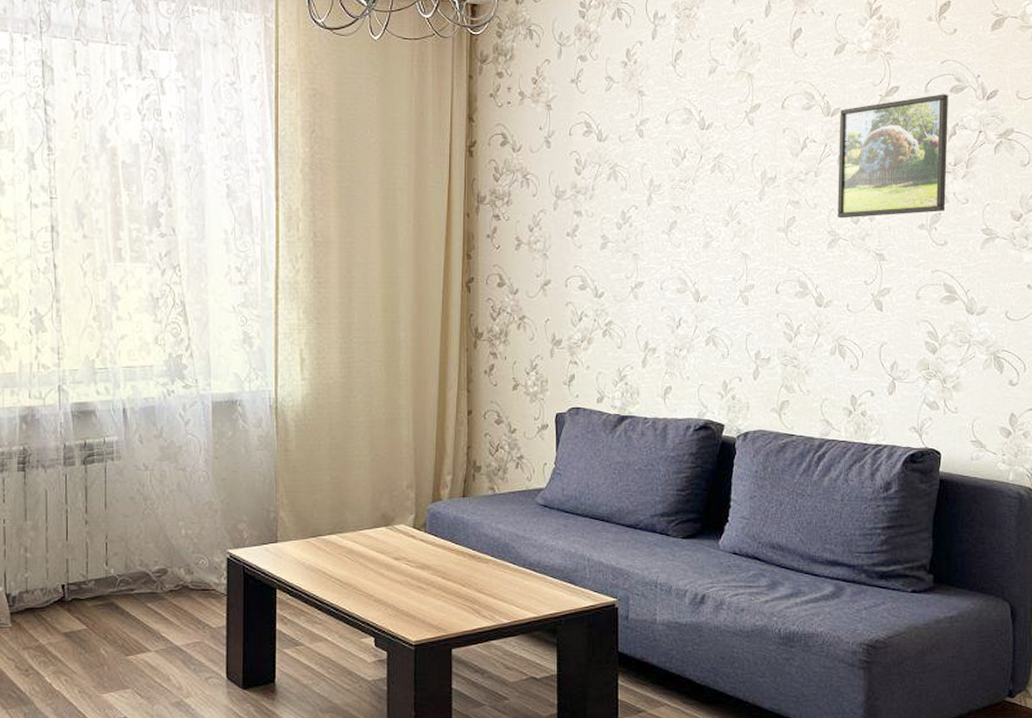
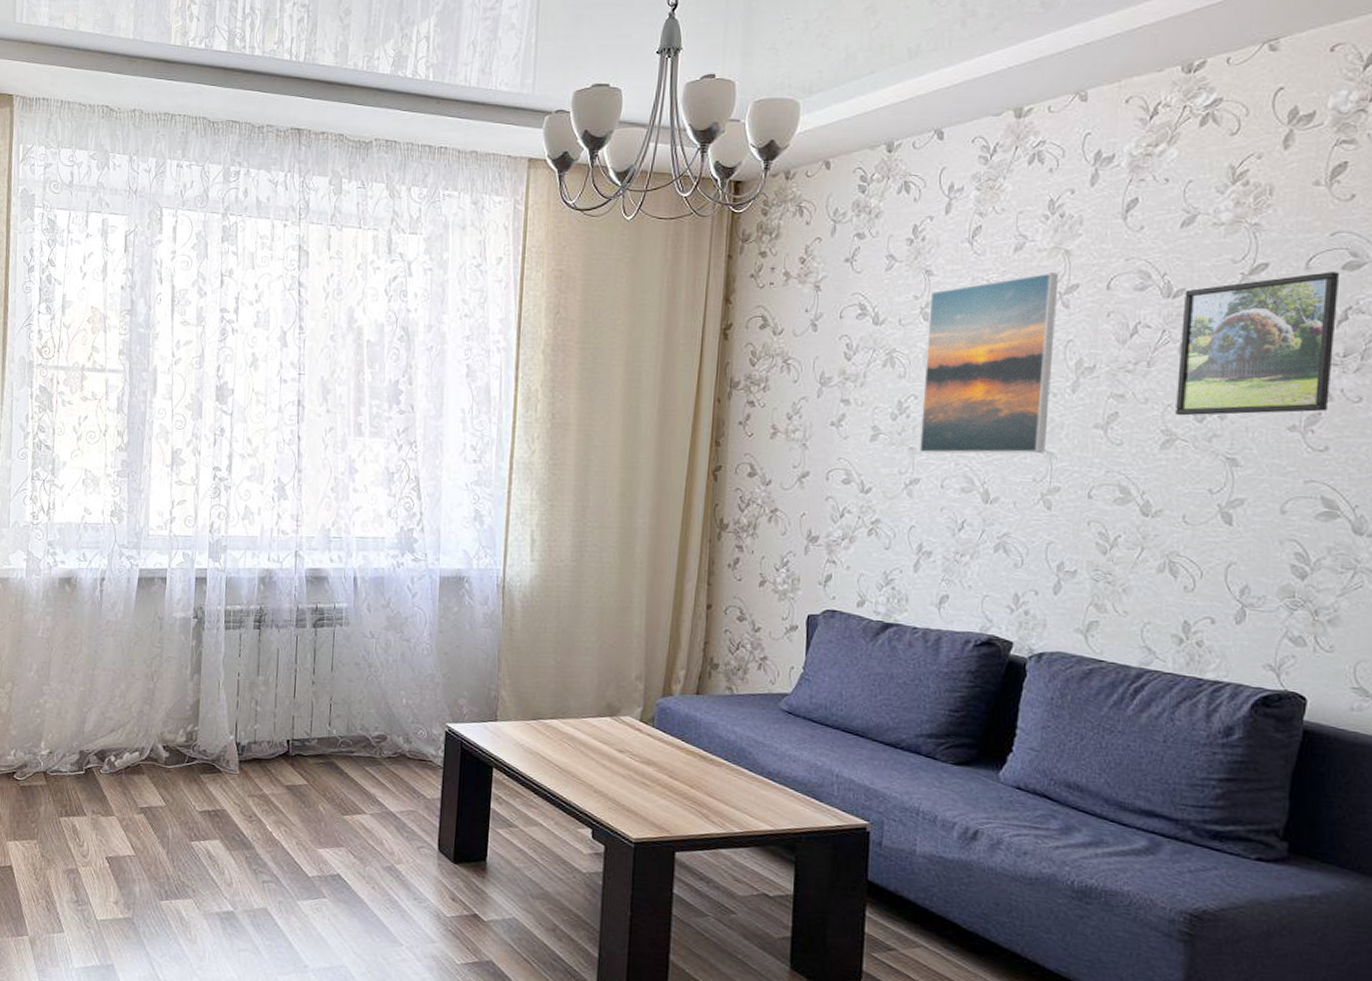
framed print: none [641,93,745,259] -> present [918,273,1059,454]

